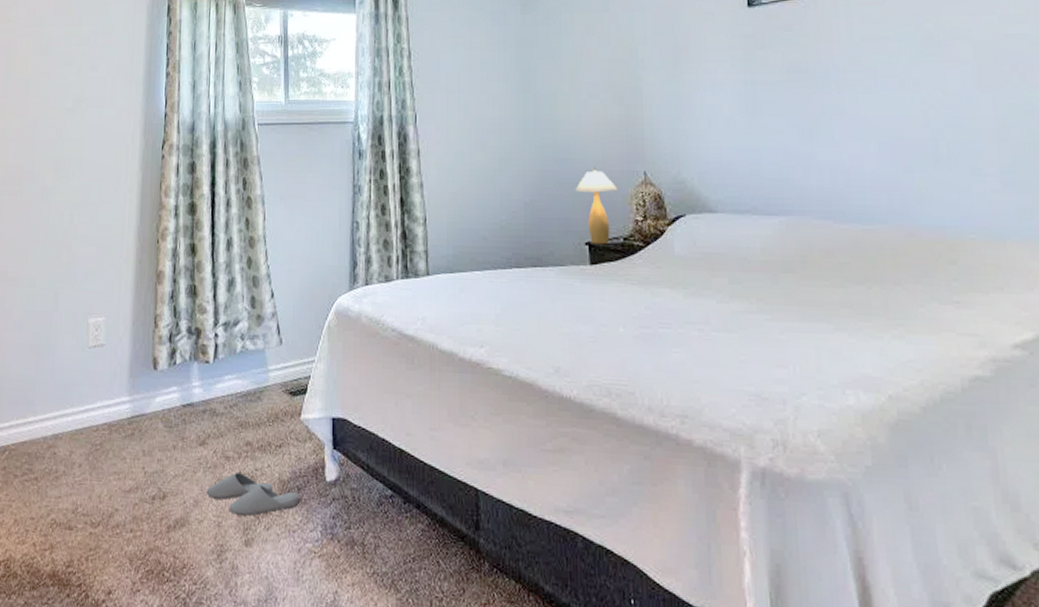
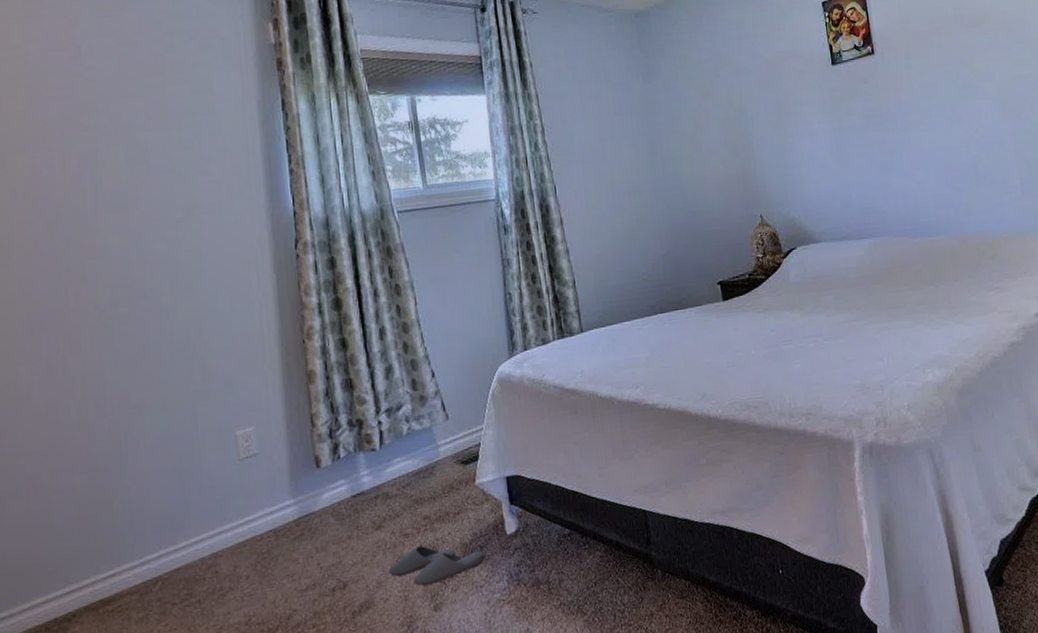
table lamp: present [575,166,618,245] -> none [704,215,741,283]

